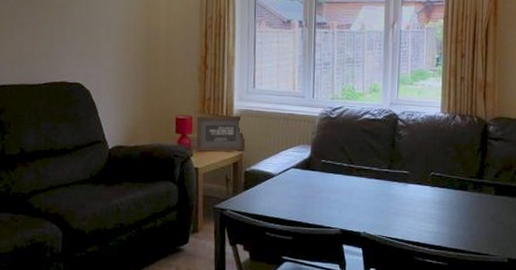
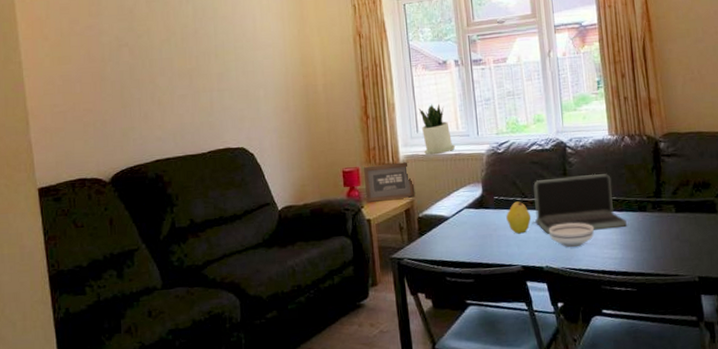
planter: none [257,61,290,113] -> present [418,103,456,155]
fruit: none [331,167,355,198] -> present [506,201,532,234]
laptop: none [355,148,447,204] -> present [532,173,627,234]
bowl: none [370,193,414,217] -> present [548,222,594,247]

